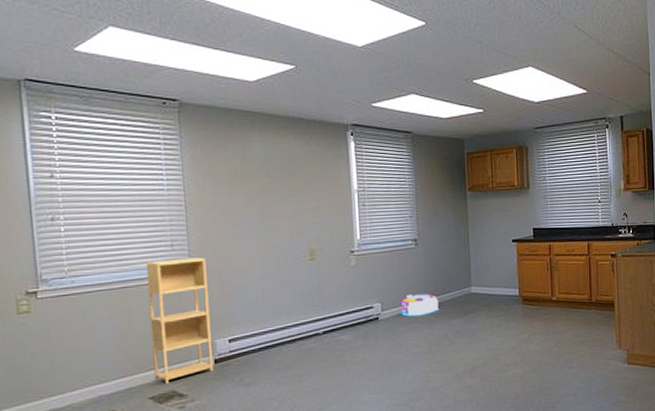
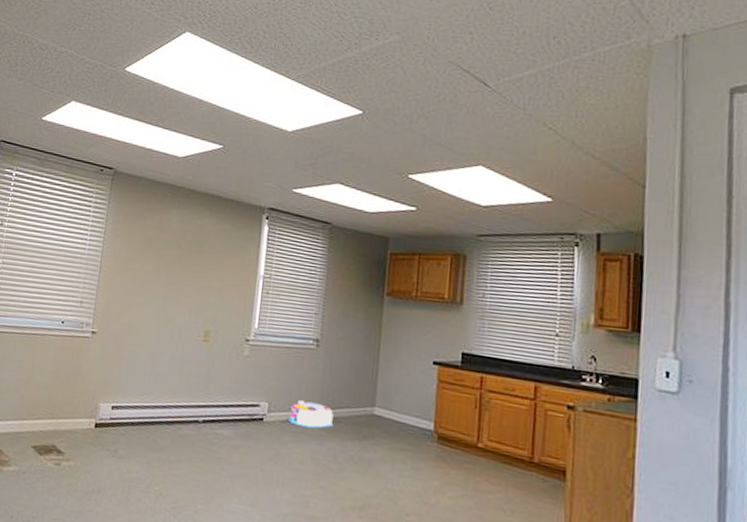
shelving unit: present [147,257,214,385] -> none [41,314,107,438]

